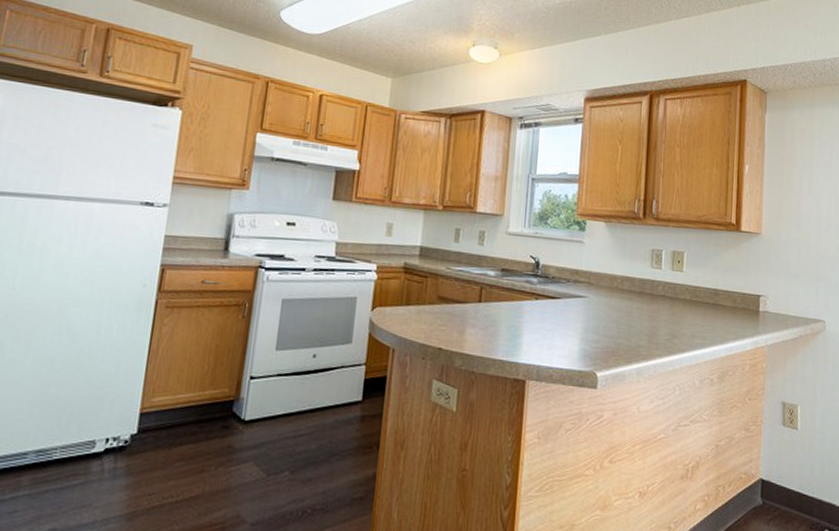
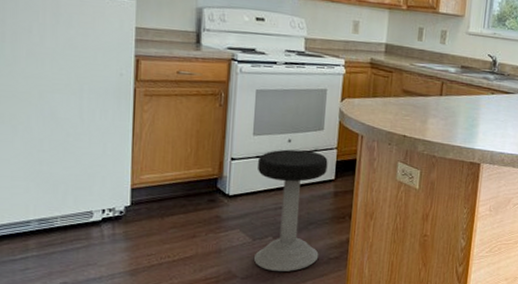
stool: none [267,366,356,516] -> present [254,149,328,271]

